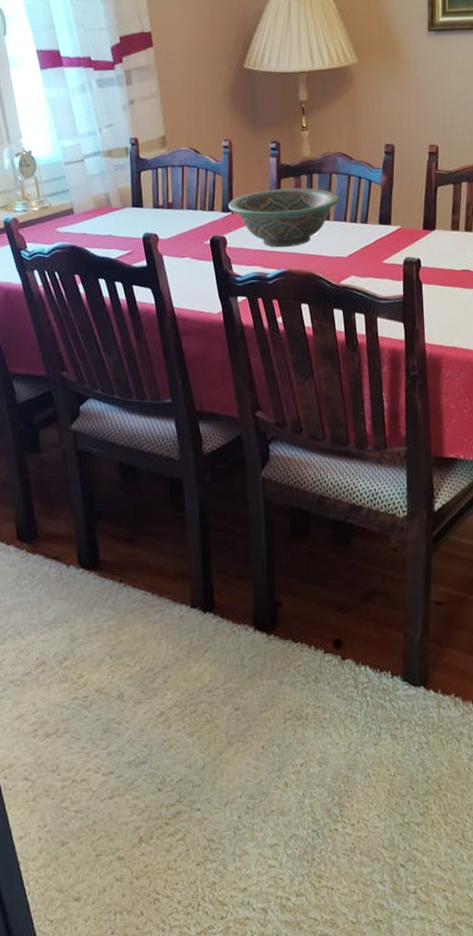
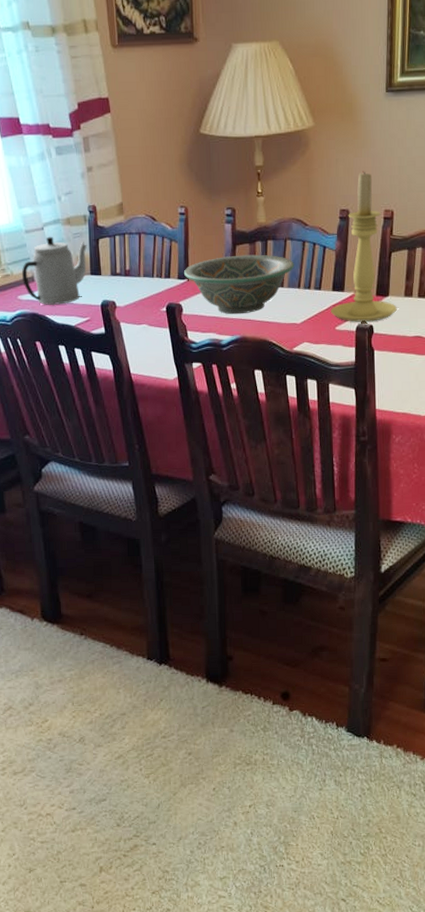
teapot: none [60,168,129,238] -> present [21,236,88,306]
candle holder: none [378,106,444,256] -> present [331,170,397,322]

